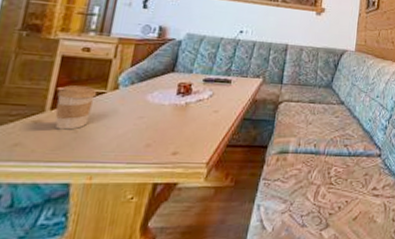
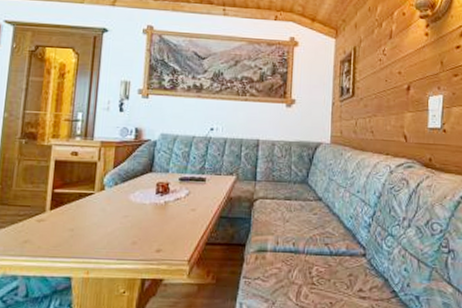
coffee cup: present [55,85,97,130] -> none [54,187,87,228]

